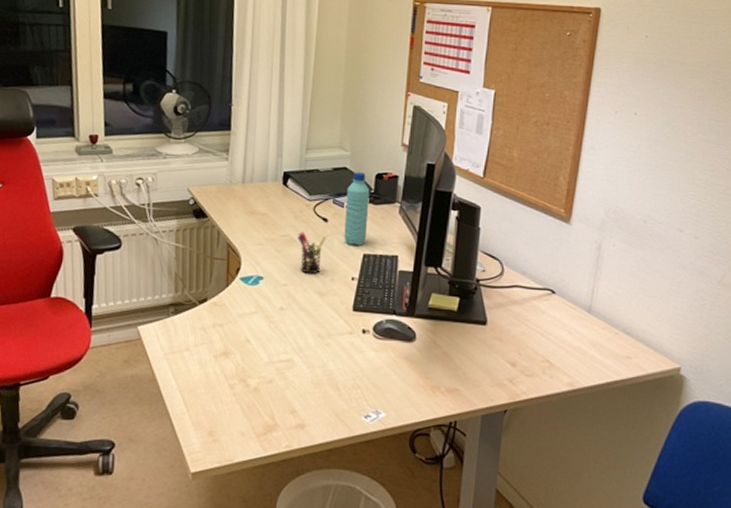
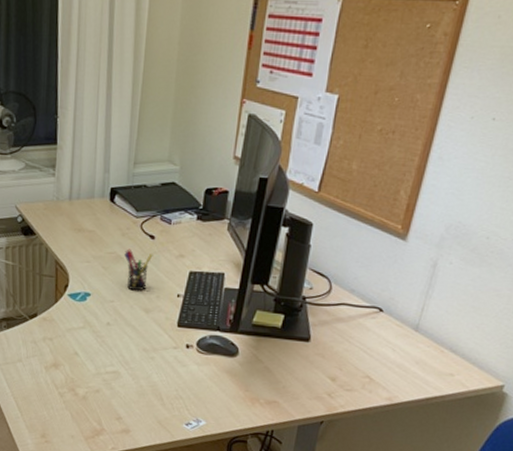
water bottle: present [344,172,370,246] -> none [170,187,199,263]

